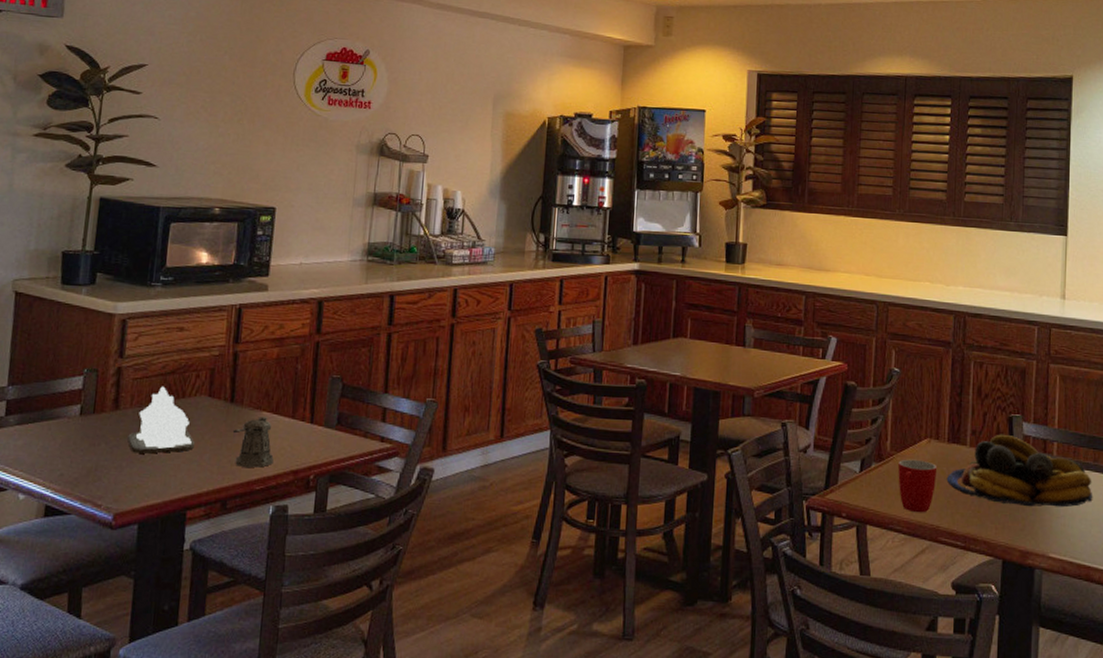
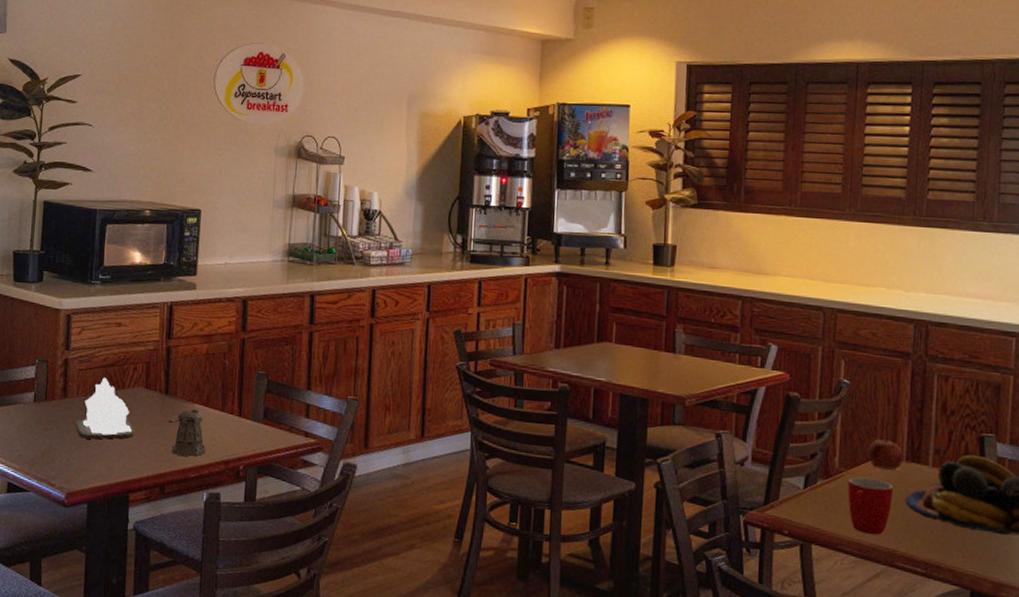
apple: none [915,419,946,451] -> present [868,435,905,470]

